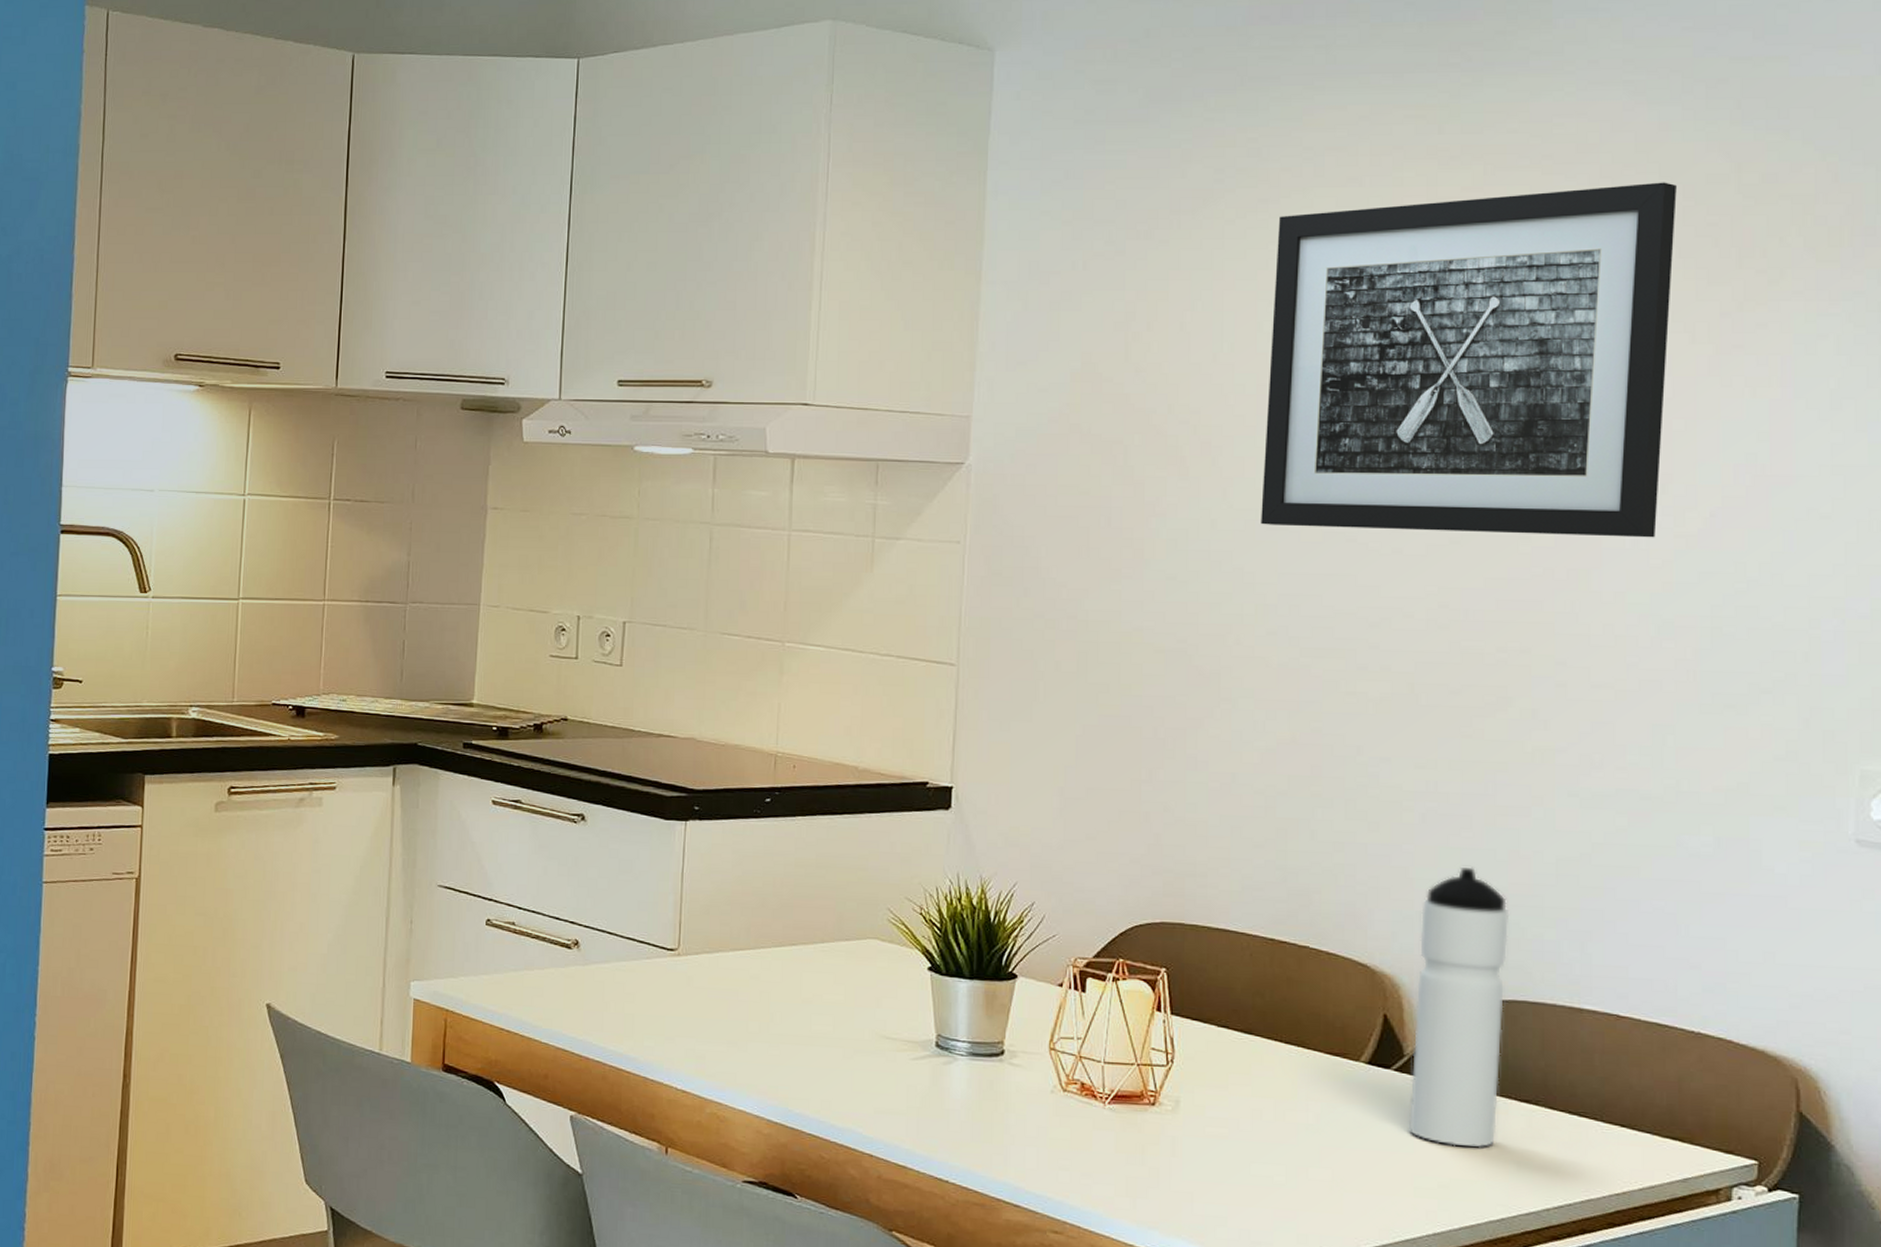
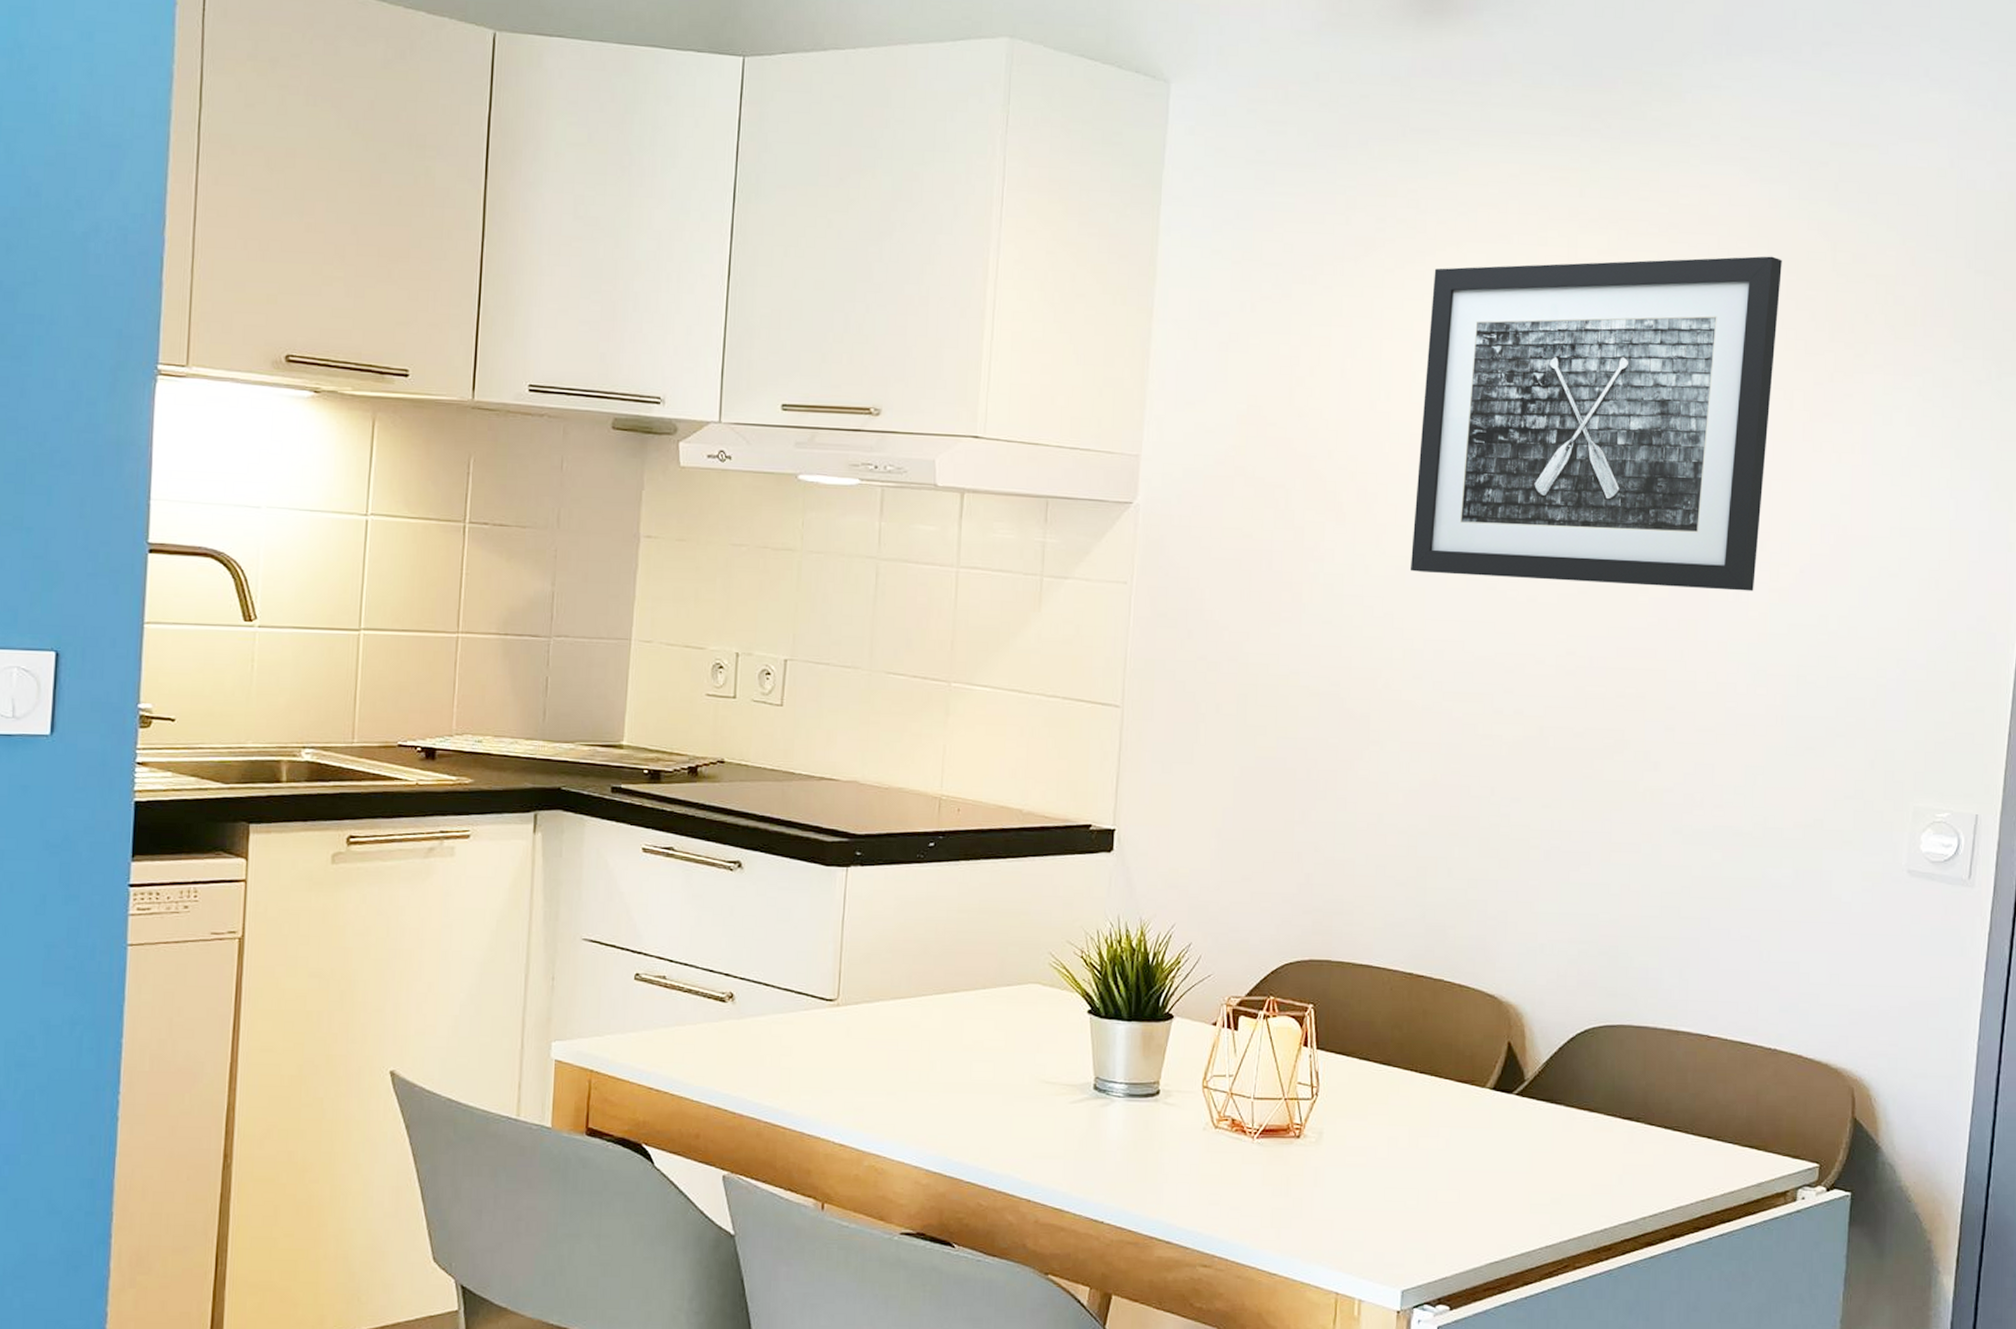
water bottle: present [1409,867,1510,1148] -> none [1527,901,1620,1164]

